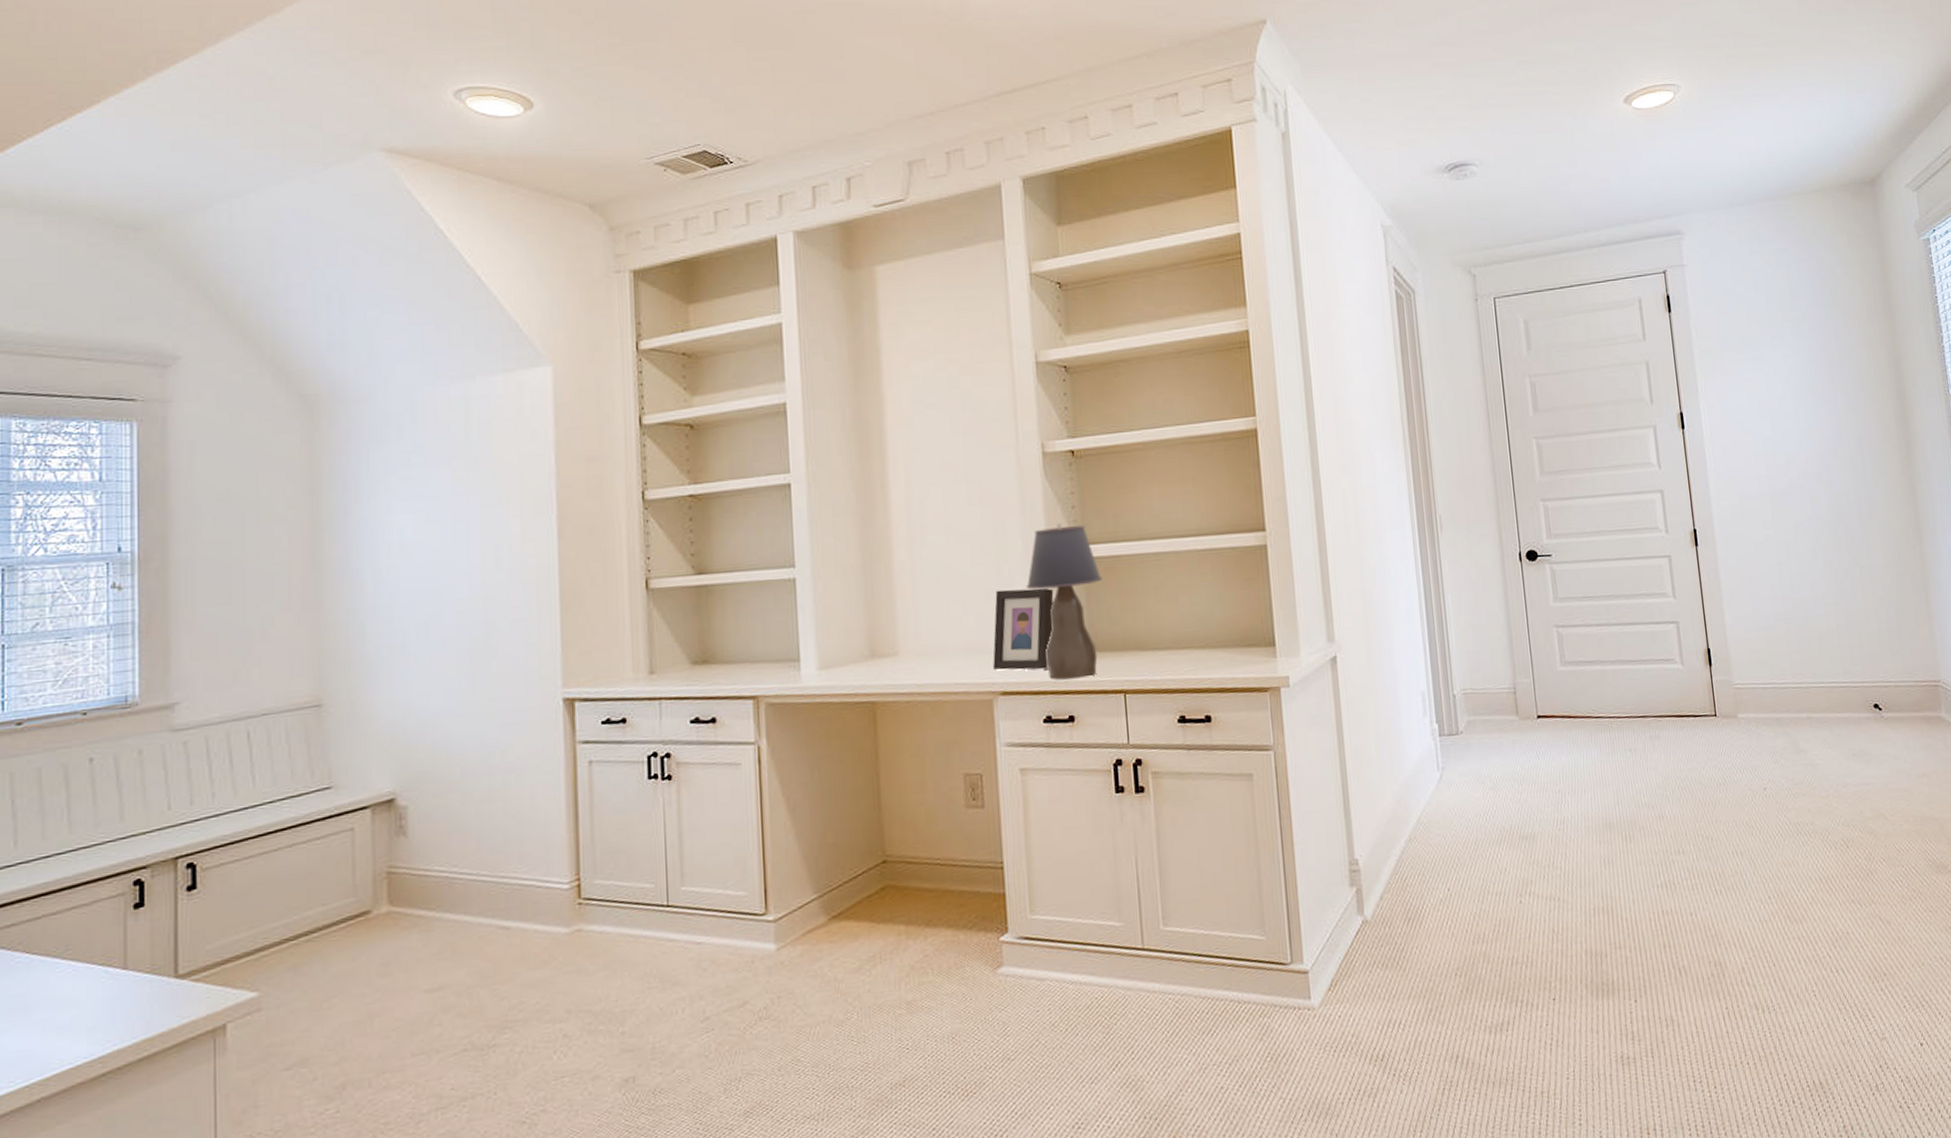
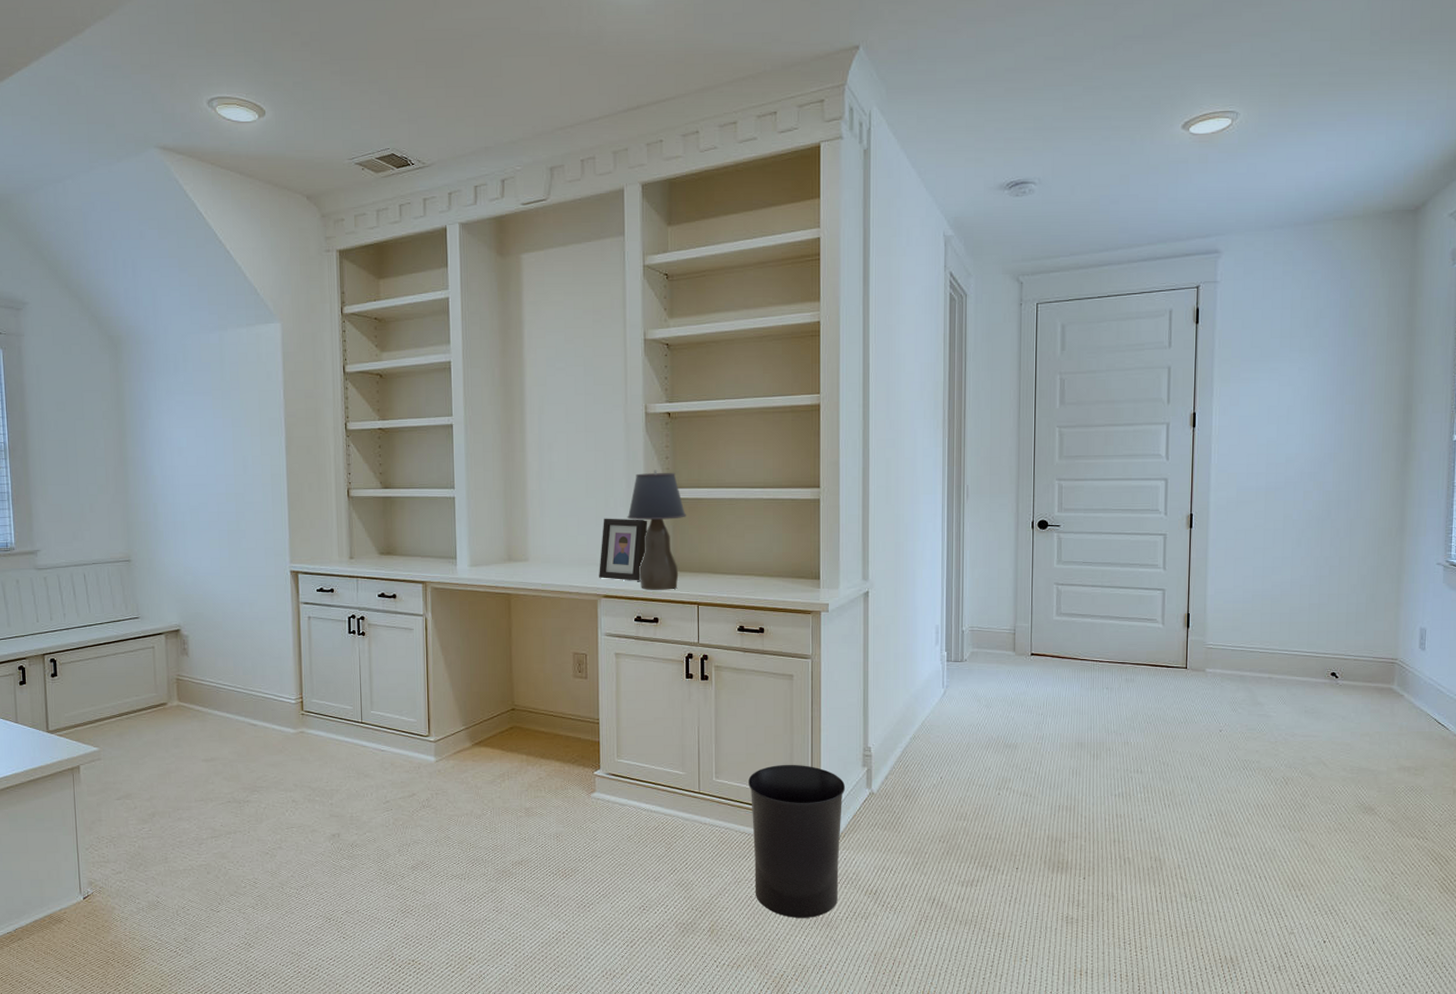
waste bin: none [1206,893,1336,1111] -> present [748,764,846,918]

